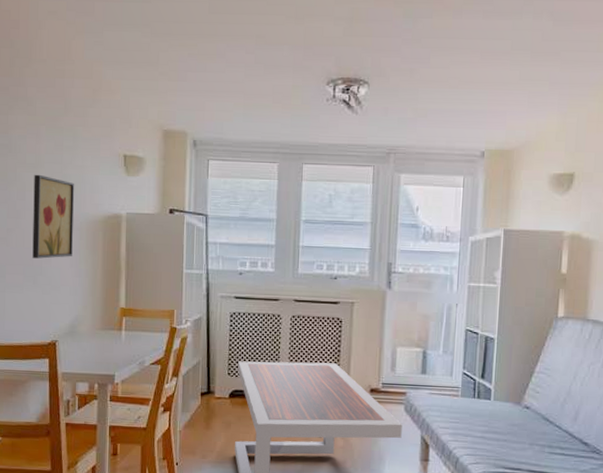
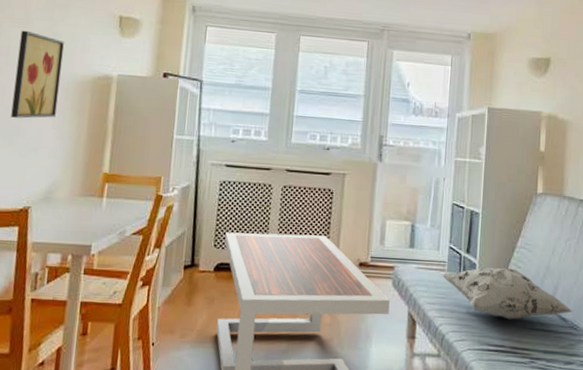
decorative pillow: none [455,393,597,444] -> present [442,267,574,320]

